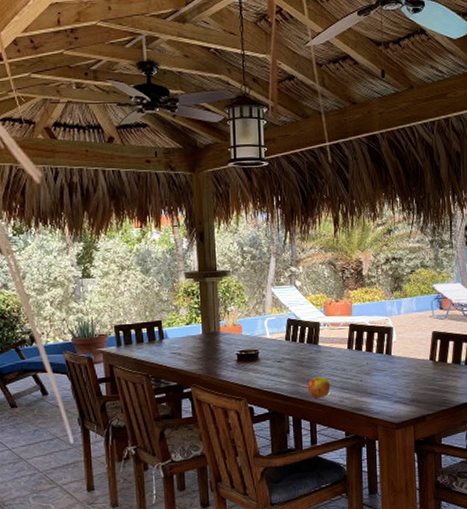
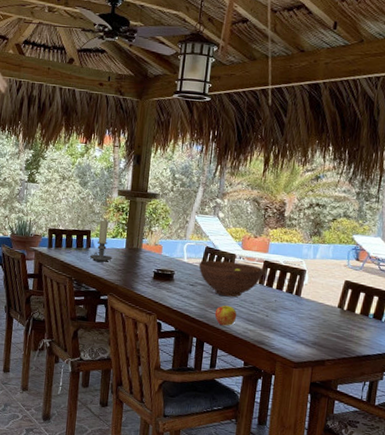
candle holder: none [164,307,190,353] -> present [89,220,112,262]
fruit bowl: none [283,330,351,368] -> present [198,260,264,298]

